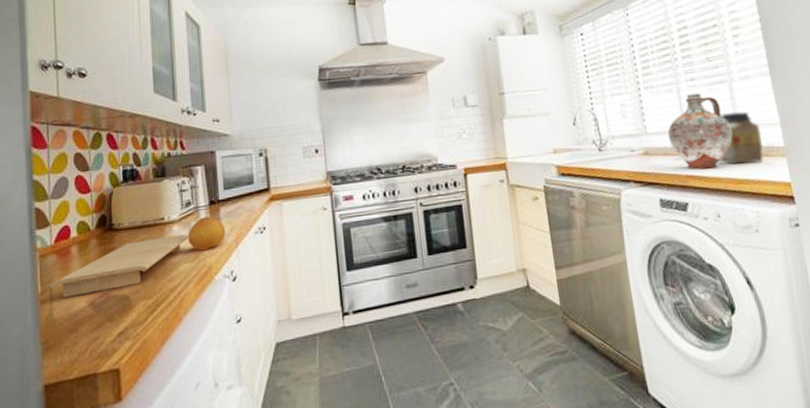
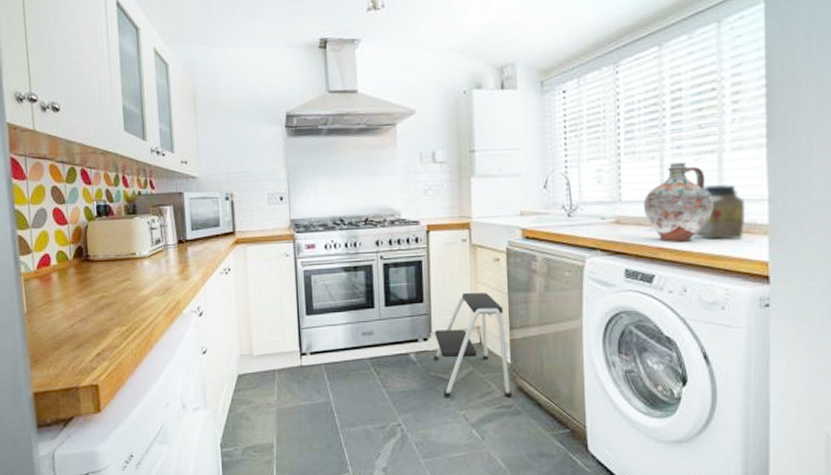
cutting board: present [49,234,189,298] -> none [34,270,159,319]
fruit: present [187,216,226,250] -> none [157,255,193,285]
step stool: none [481,232,565,348] -> present [433,292,512,398]

